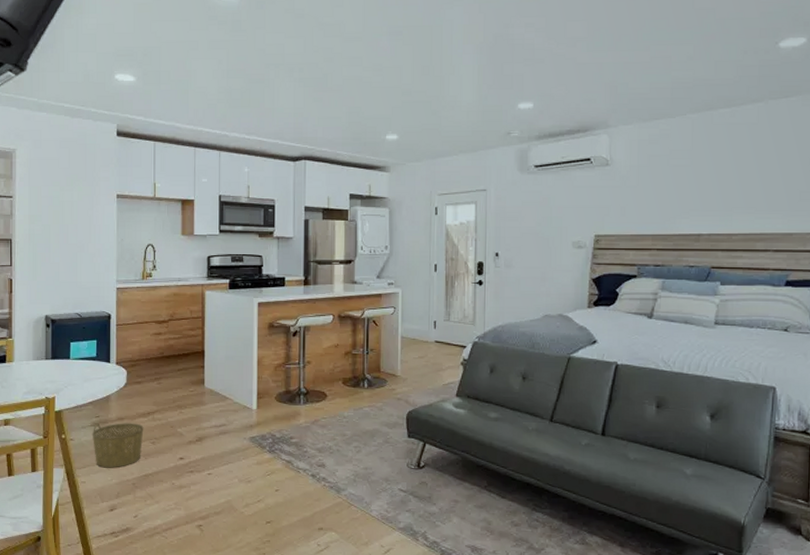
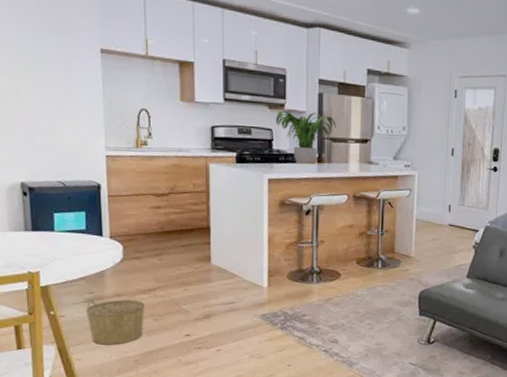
potted plant: none [265,238,321,288] -> present [275,111,336,165]

